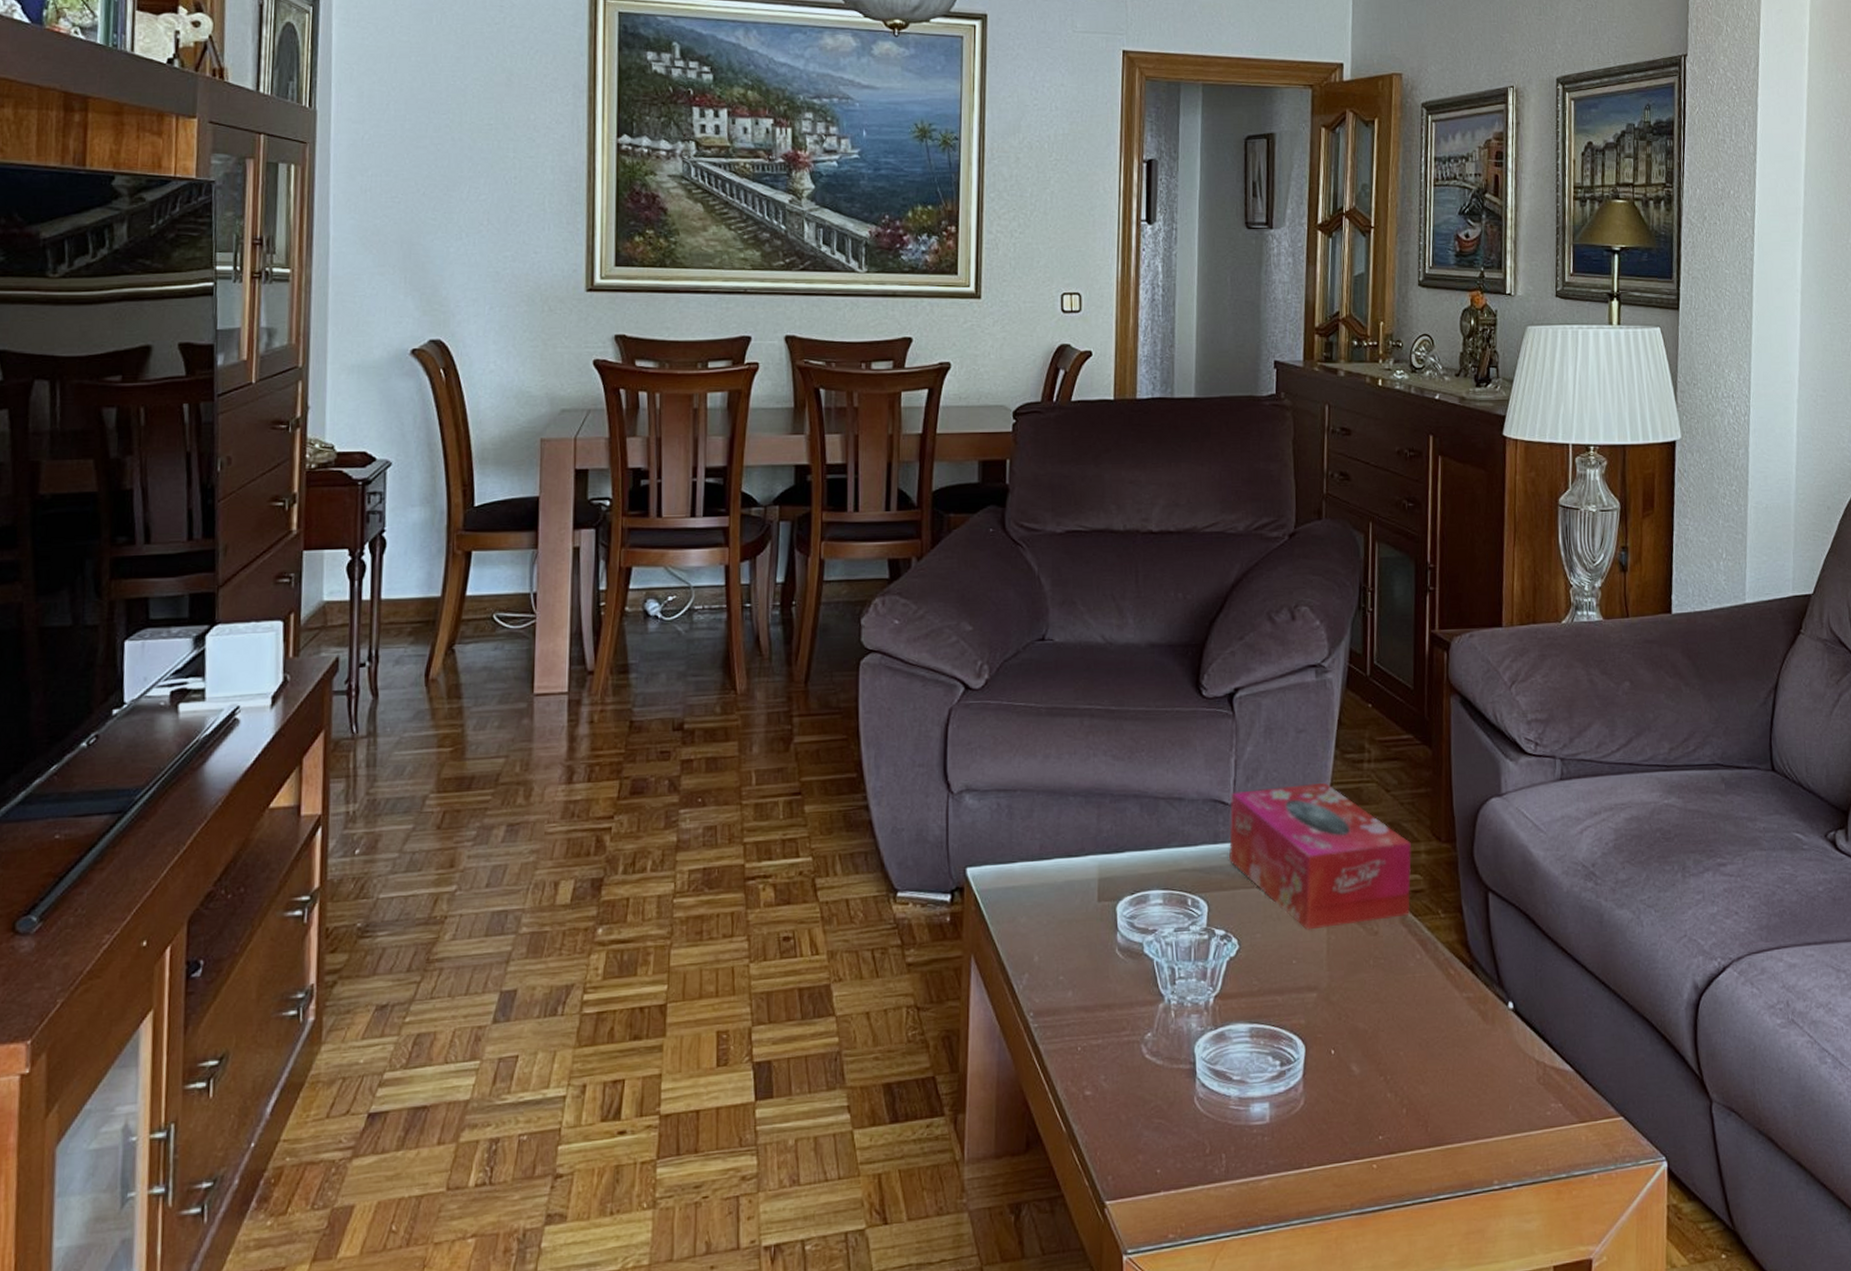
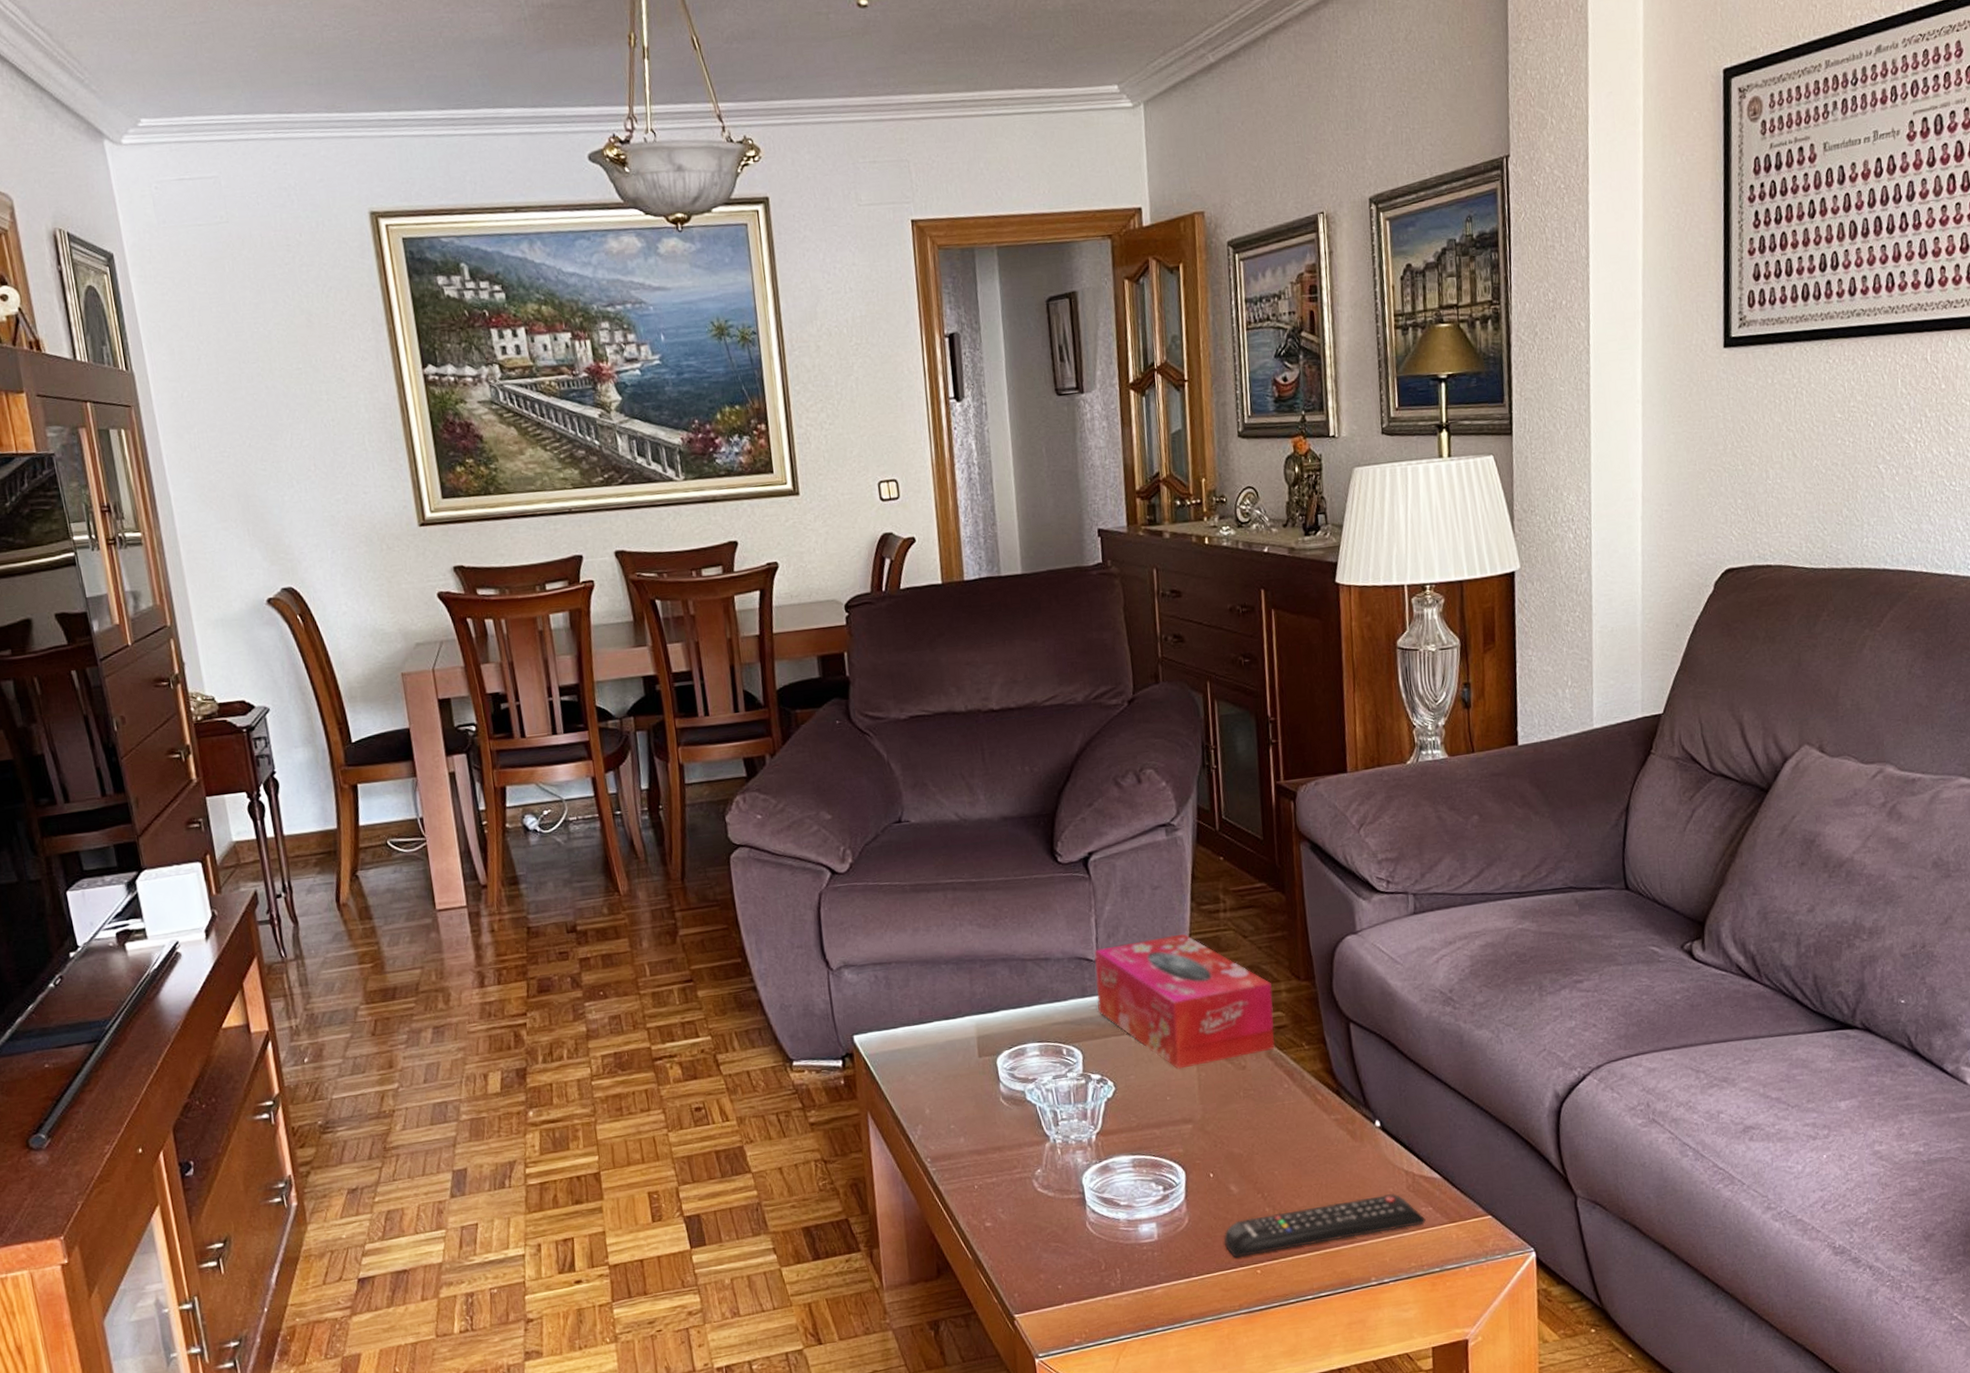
remote control: none [1341,1086,1554,1149] -> present [1224,1194,1426,1258]

